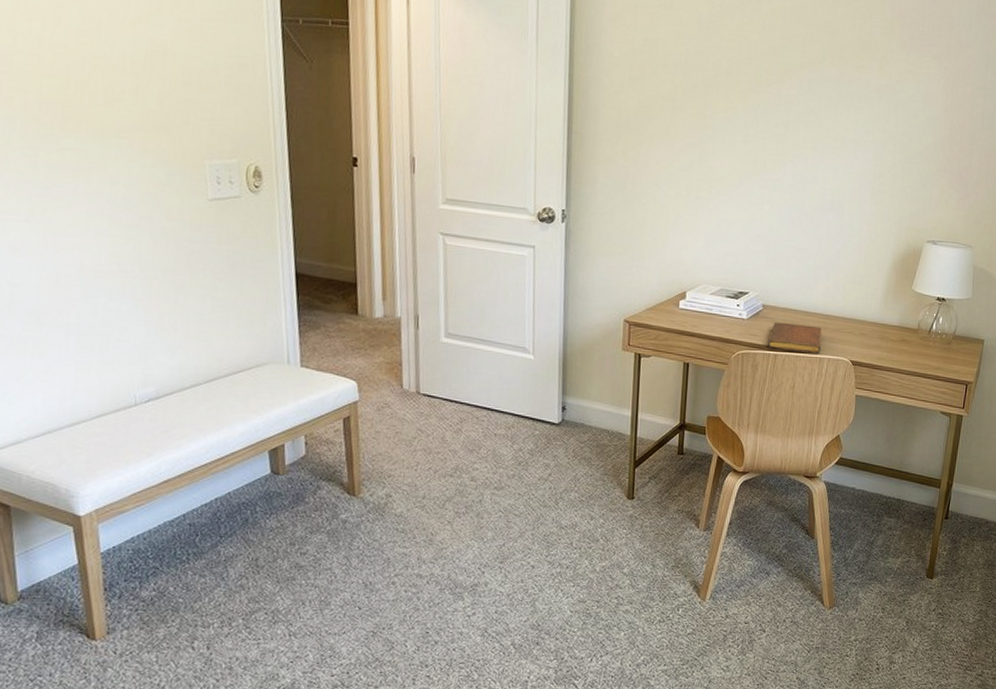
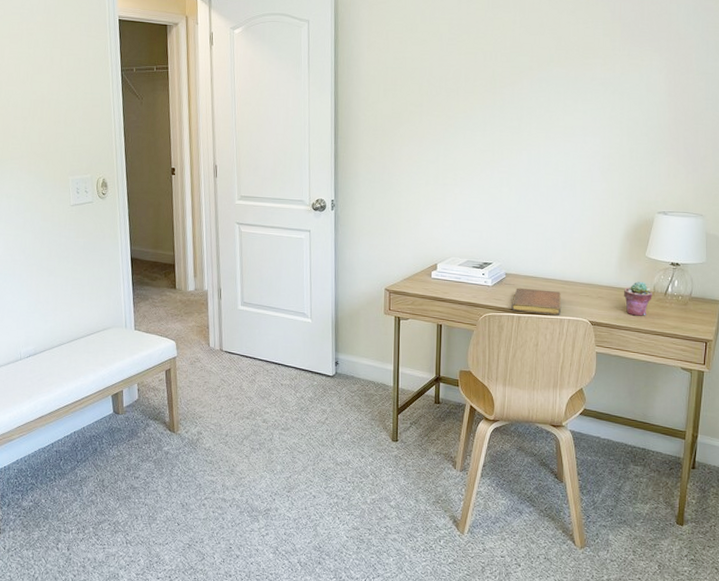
potted succulent: none [887,317,917,356] -> present [624,281,652,316]

